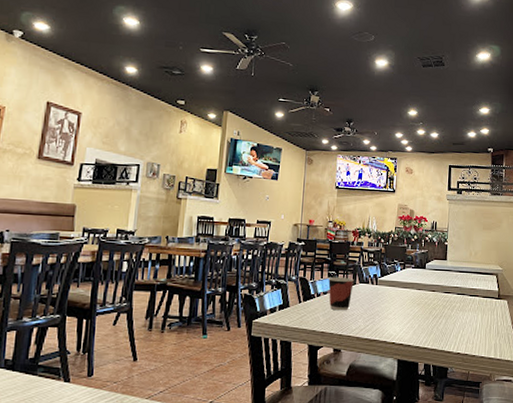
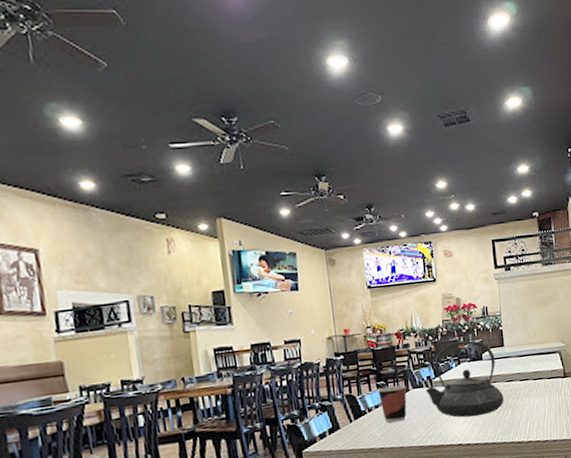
teapot: none [370,248,440,320] -> present [425,340,504,418]

